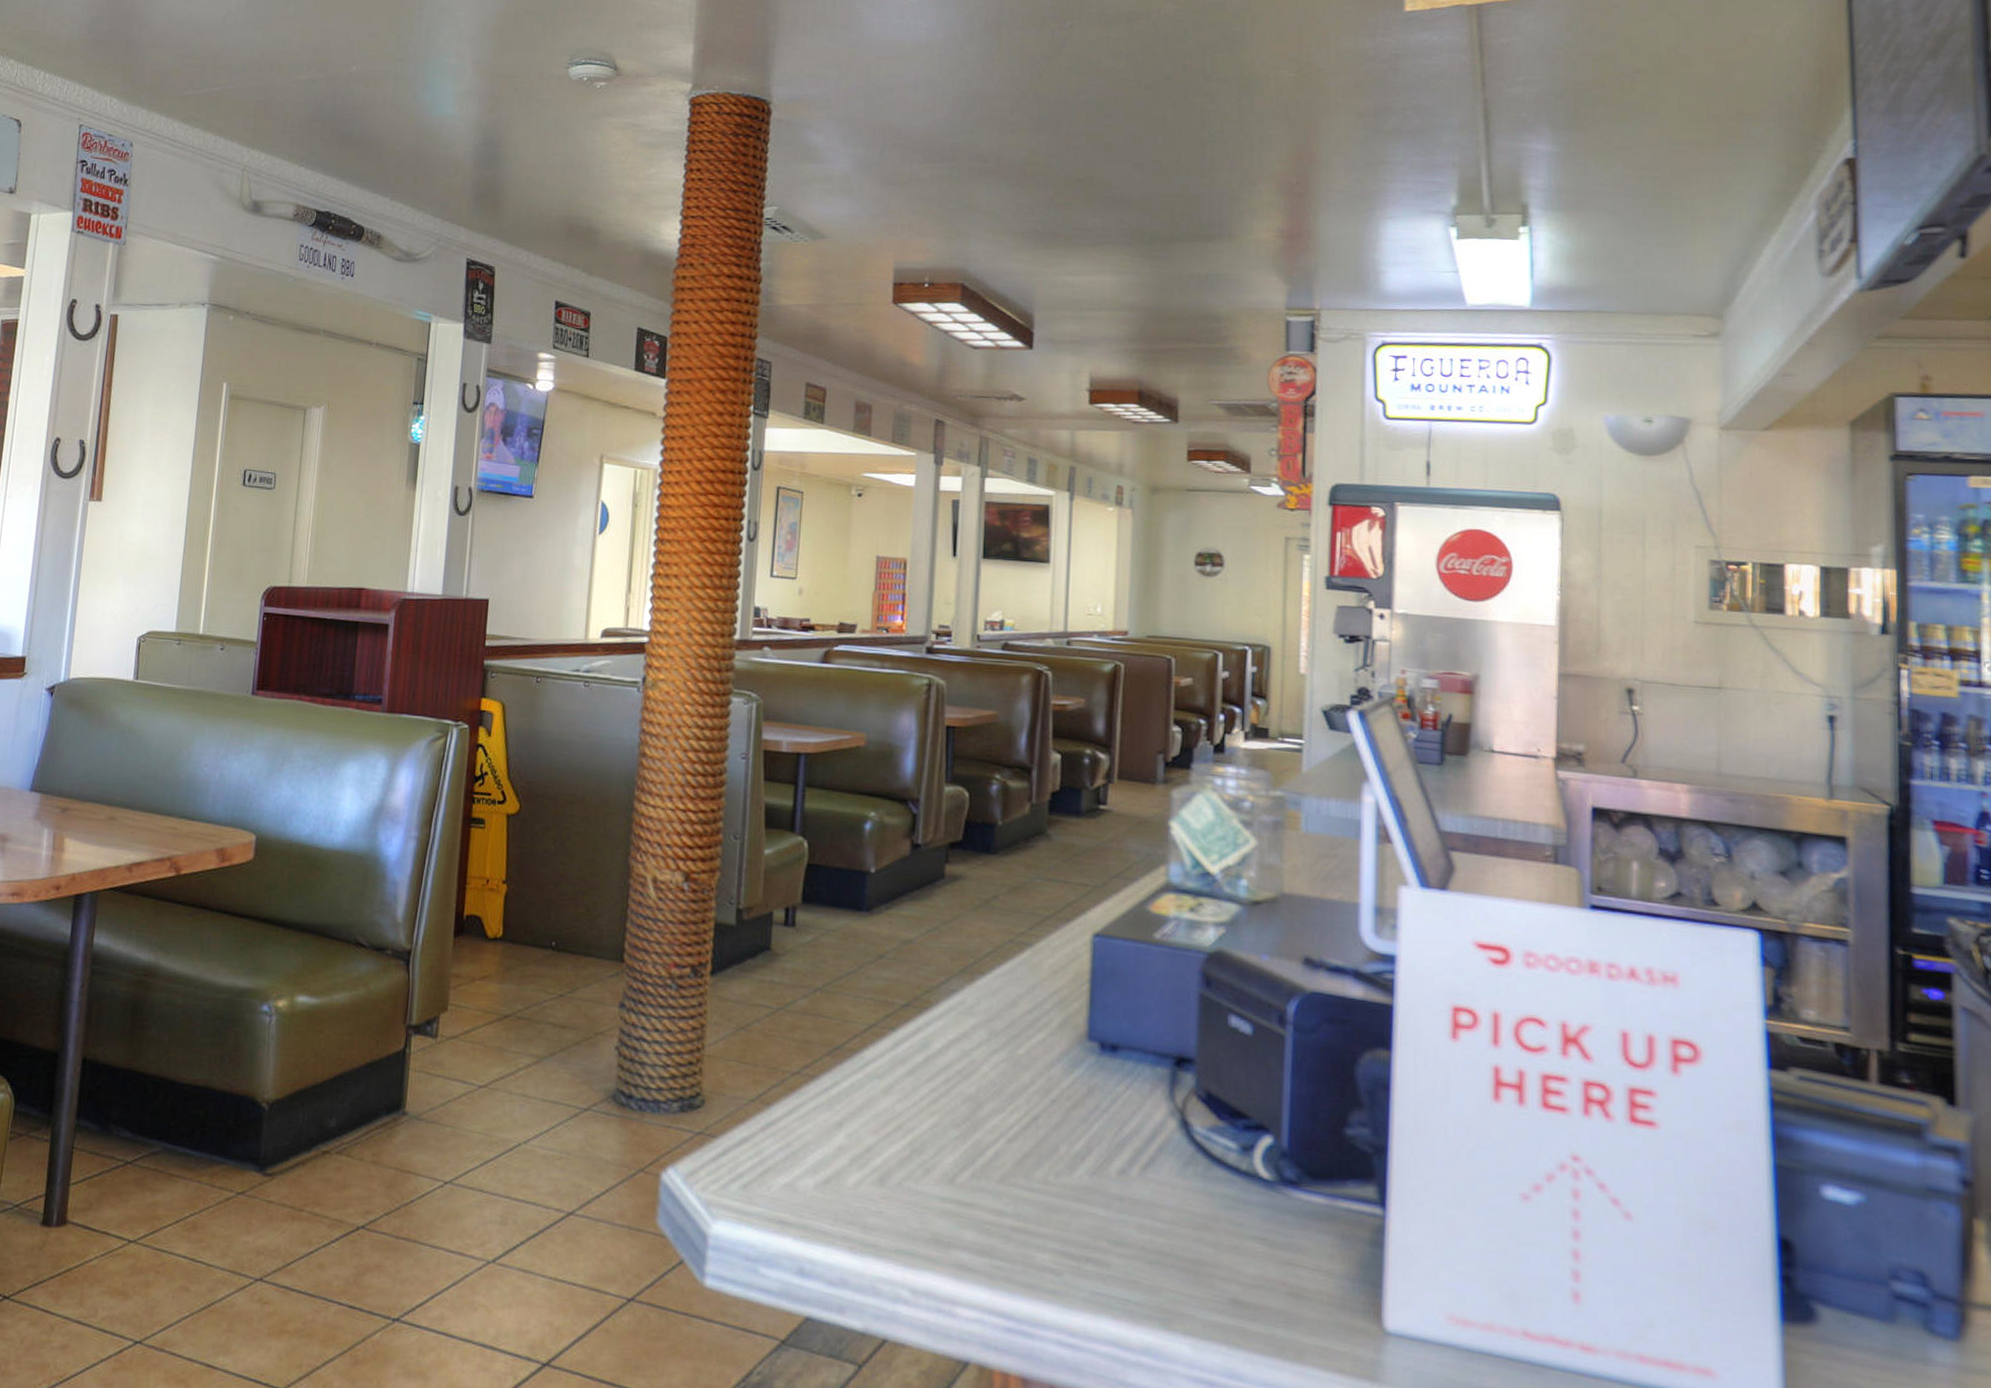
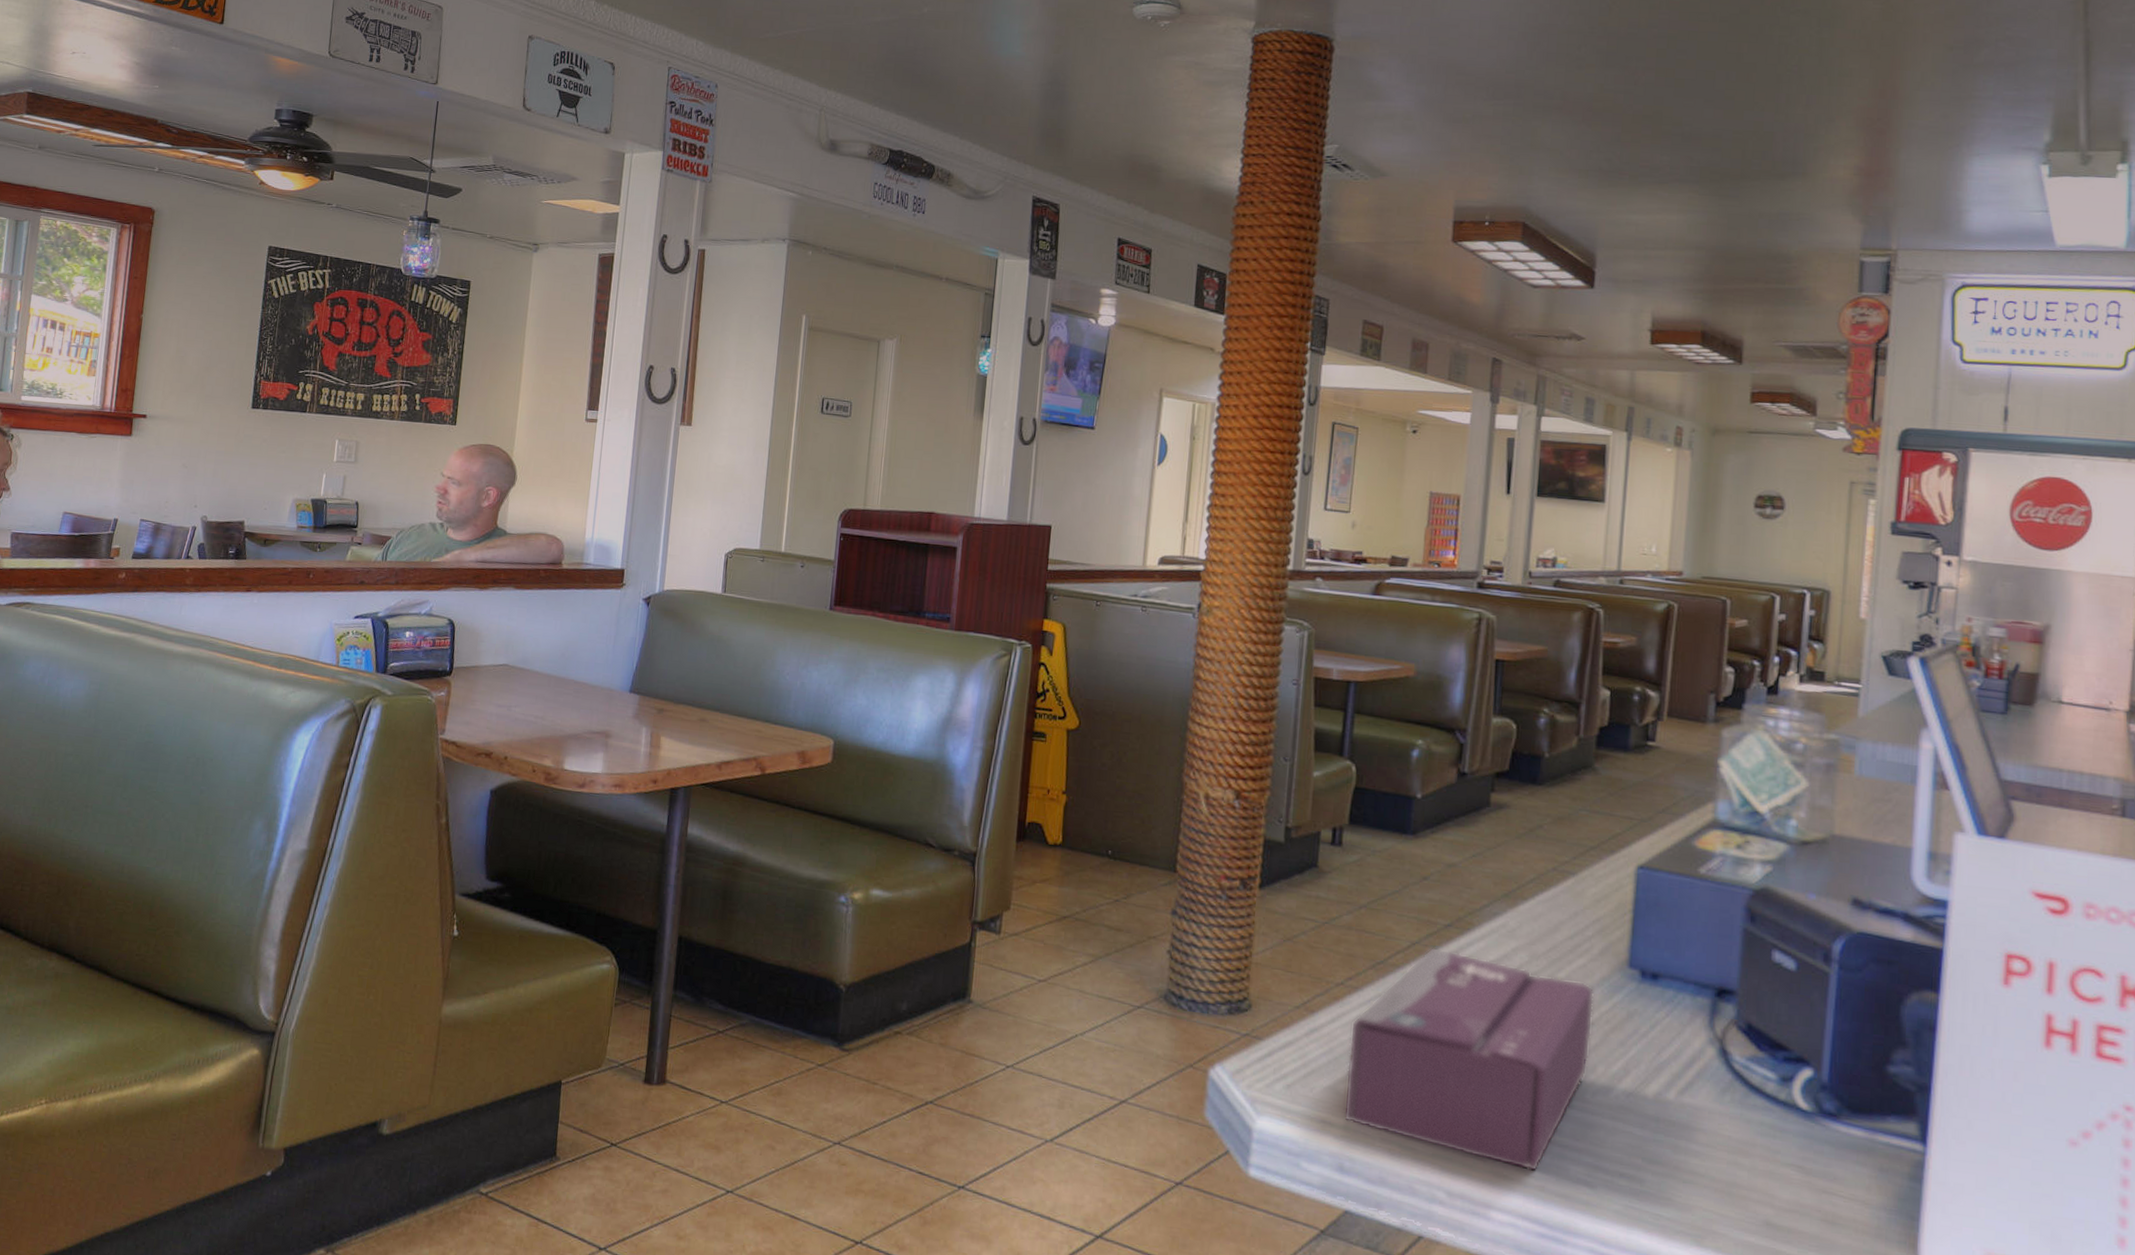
tissue box: none [802,1029,1055,1263] -> present [1343,947,1595,1172]

